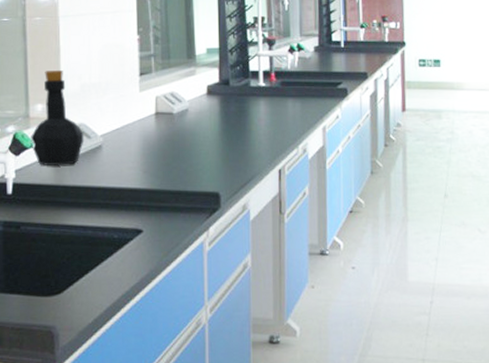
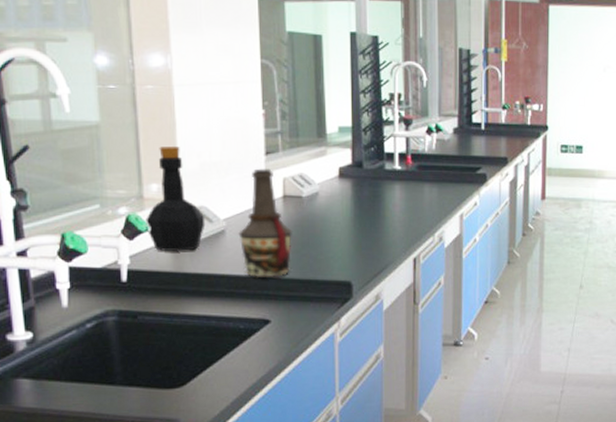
bottle: none [114,88,165,190] -> present [238,168,293,279]

